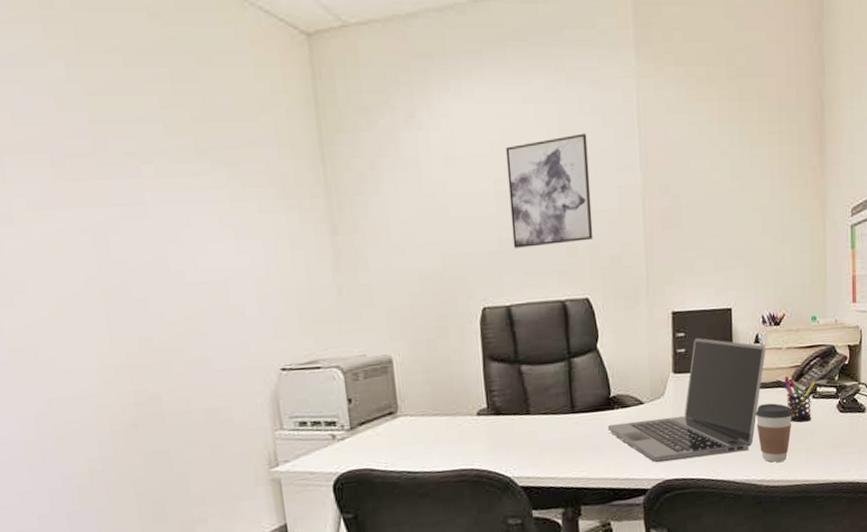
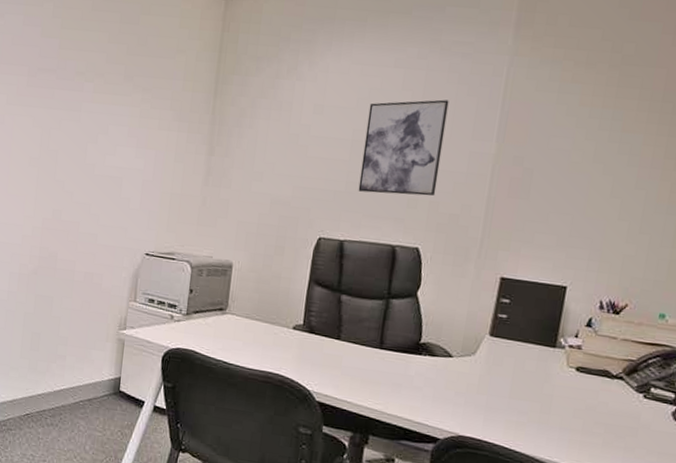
laptop: present [607,338,766,462] -> none [410,308,598,430]
coffee cup: present [755,403,792,463] -> none [570,389,616,453]
pen holder: present [782,376,816,423] -> none [610,368,652,420]

